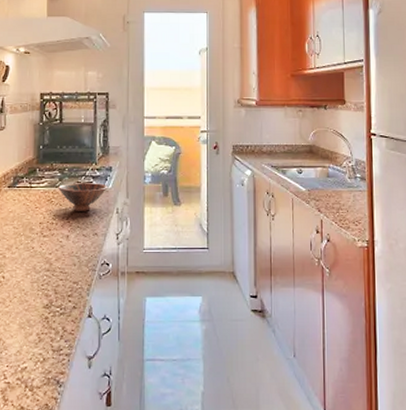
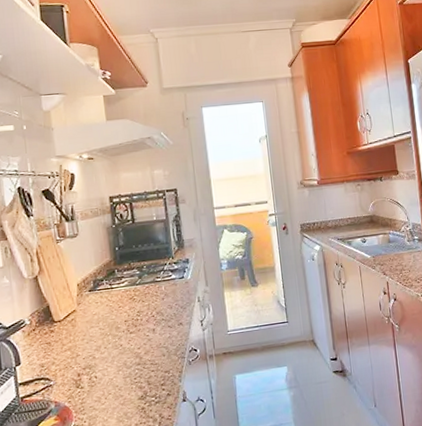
bowl: present [58,183,107,211] -> none [138,275,187,305]

